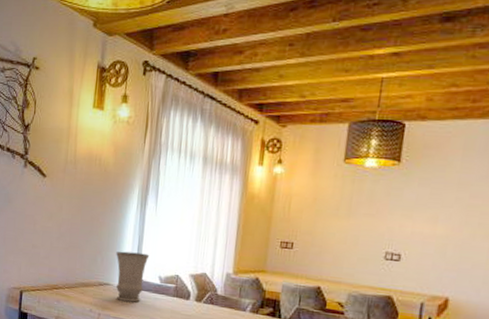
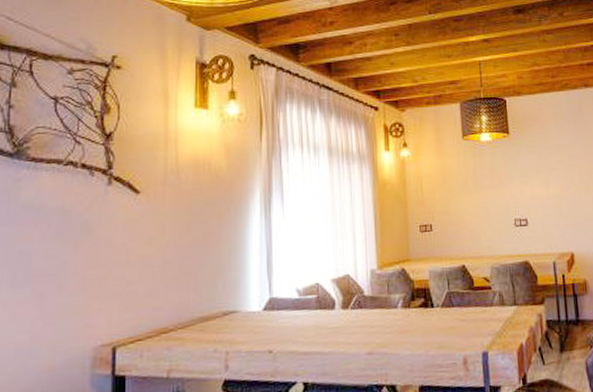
vase: present [116,251,150,303] -> none [241,265,282,329]

